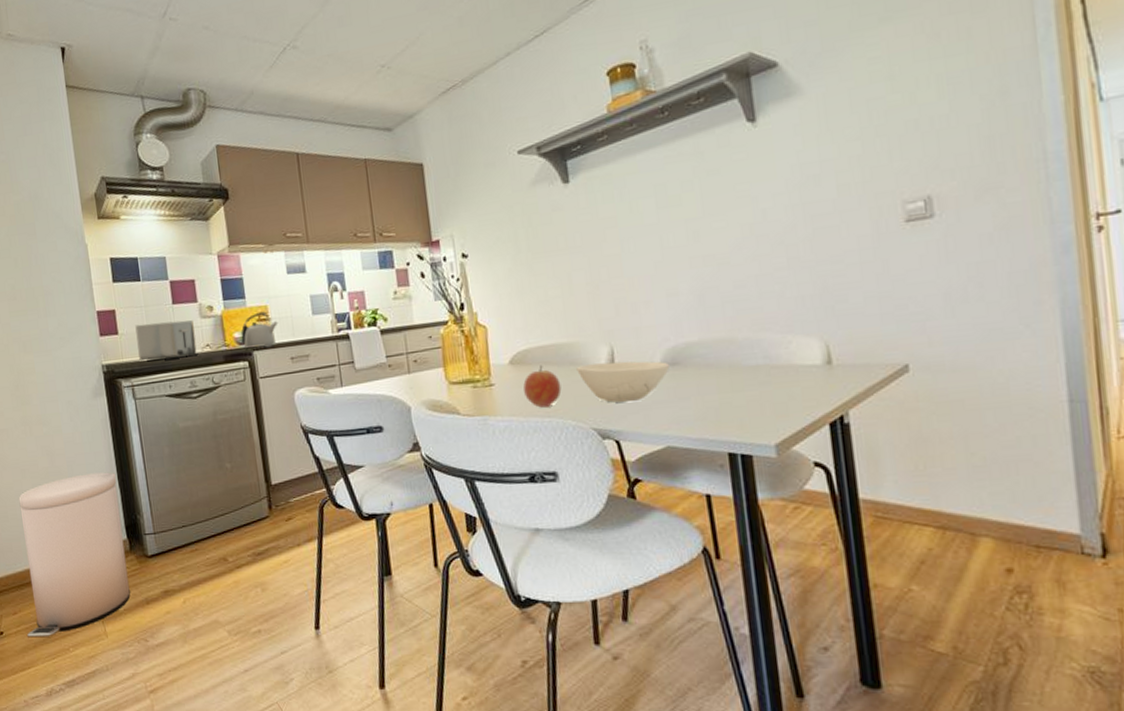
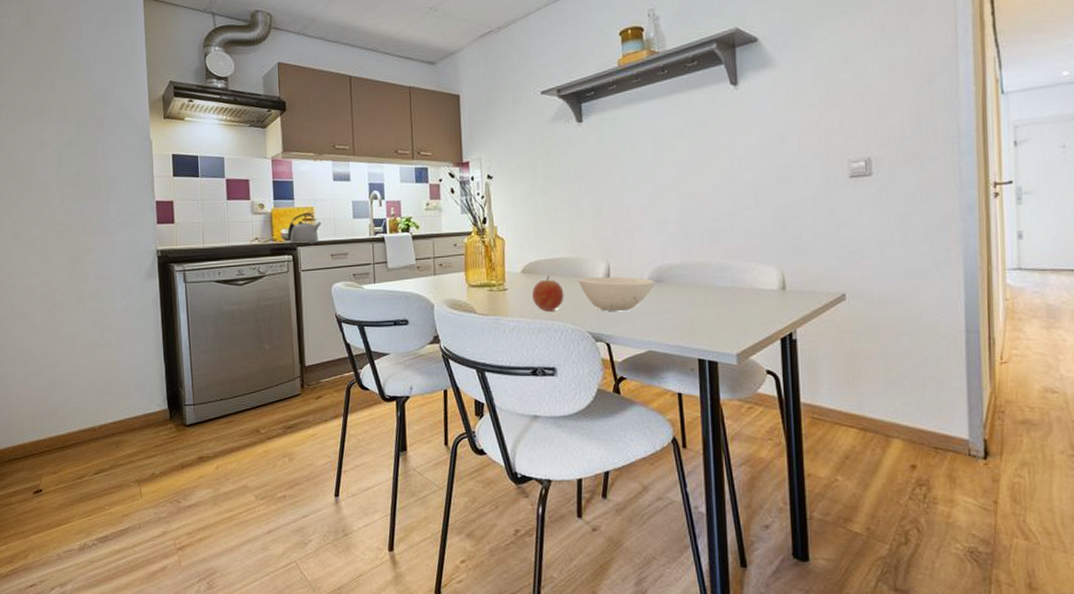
pedal bin: present [18,472,131,638] -> none [64,347,168,496]
toaster: present [135,320,197,361] -> none [191,215,246,250]

